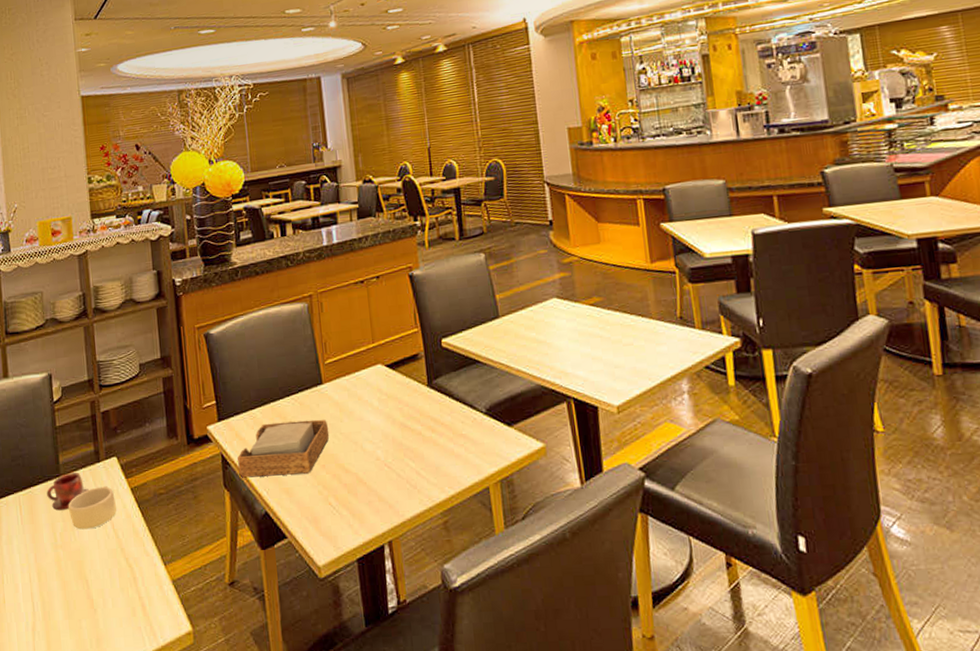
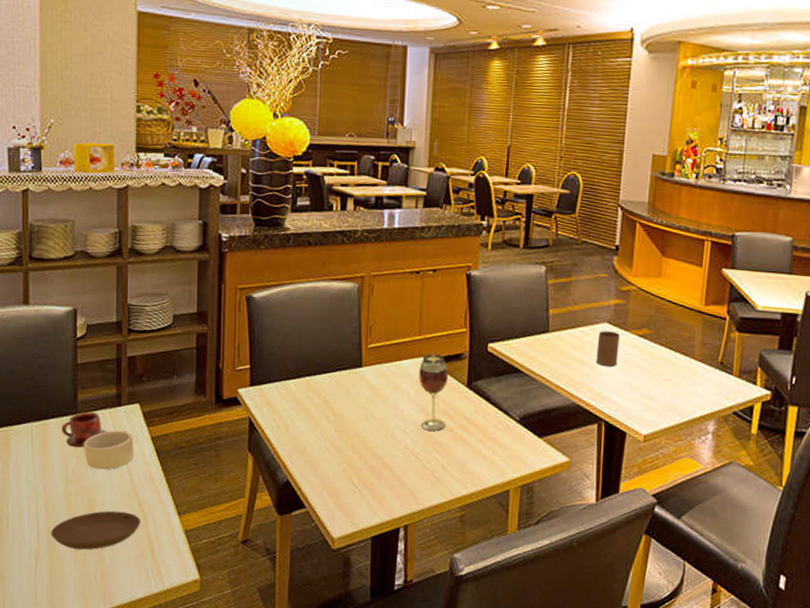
saucer: none [45,569,129,616] -> present [50,511,140,550]
napkin holder: present [238,419,330,478] -> none [265,396,362,451]
wineglass: none [378,359,413,438] -> present [419,354,448,431]
cup: none [549,305,574,342] -> present [596,331,620,367]

